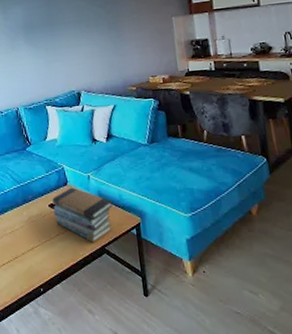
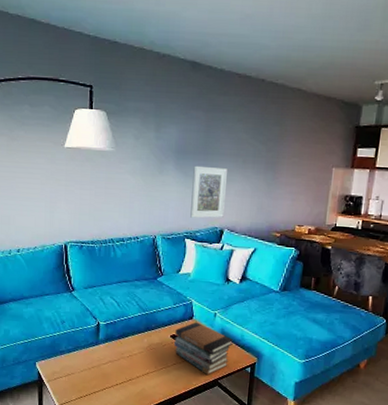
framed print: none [42,35,78,86] -> present [190,165,227,218]

